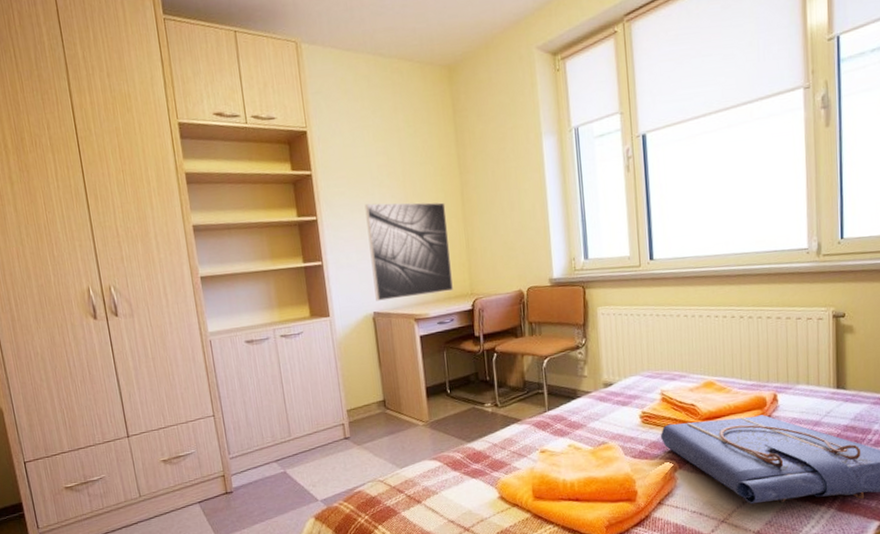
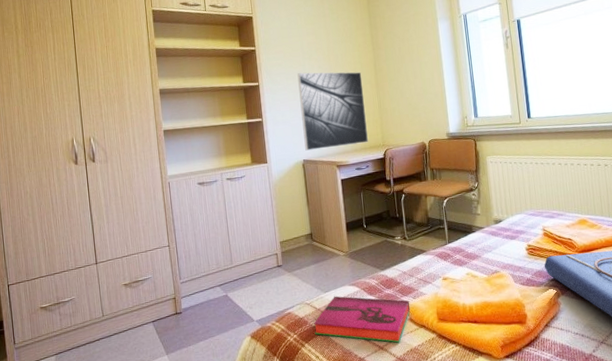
hardback book: none [387,472,502,524] -> present [313,296,411,343]

